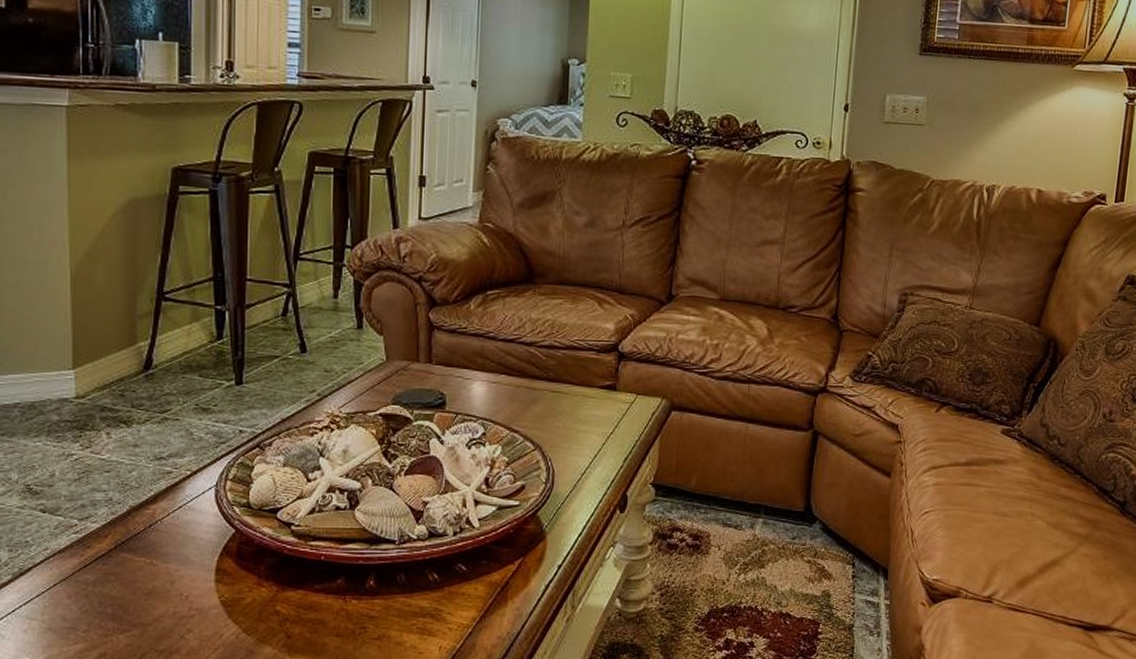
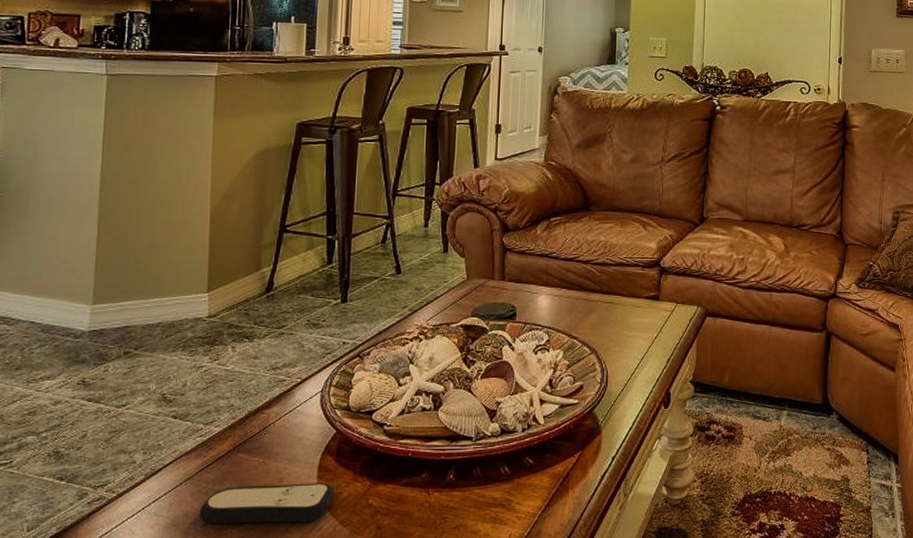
remote control: none [79,587,236,630] -> present [199,483,335,524]

